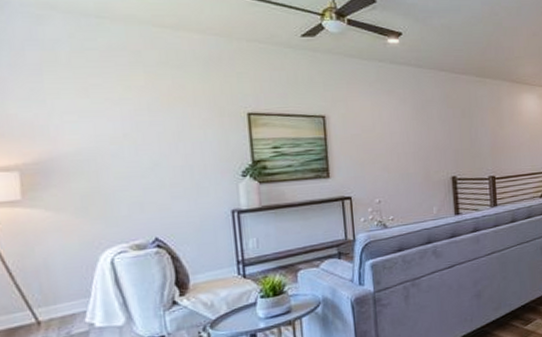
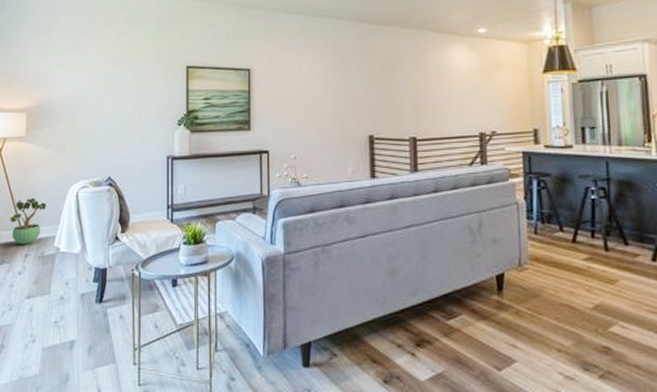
potted plant: none [11,271,68,328] -> present [10,197,47,245]

